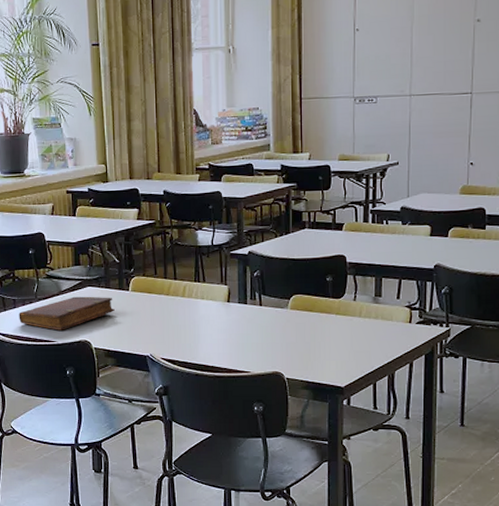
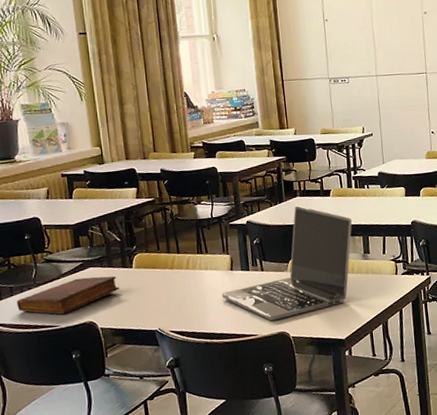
laptop: none [216,238,364,359] -> present [221,205,352,321]

